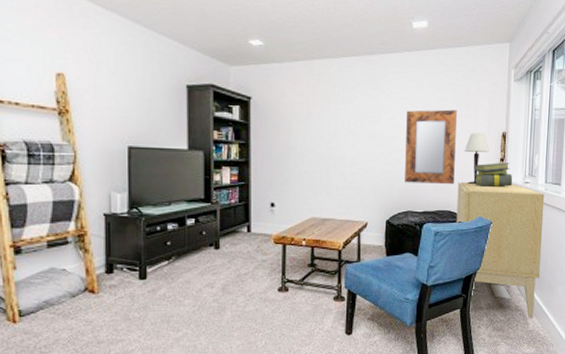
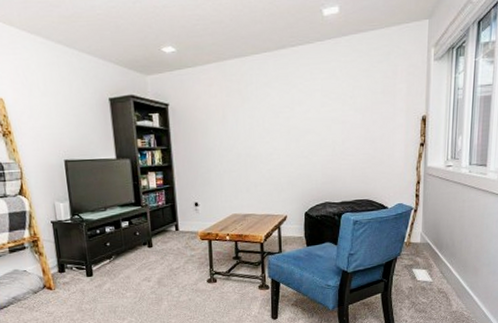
home mirror: present [405,109,457,185] -> none [321,97,373,175]
sideboard: present [456,182,545,319] -> none [375,169,469,300]
table lamp: present [464,133,490,185] -> none [381,118,409,173]
stack of books: present [474,163,513,188] -> none [392,147,434,174]

